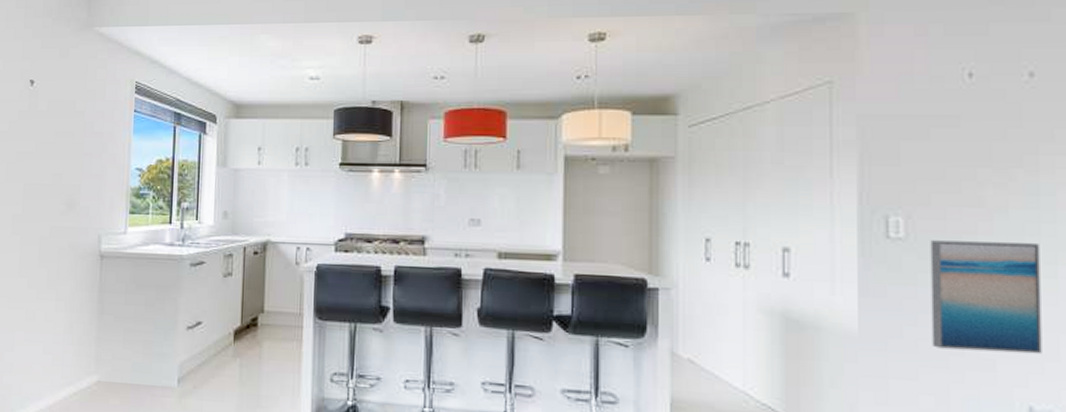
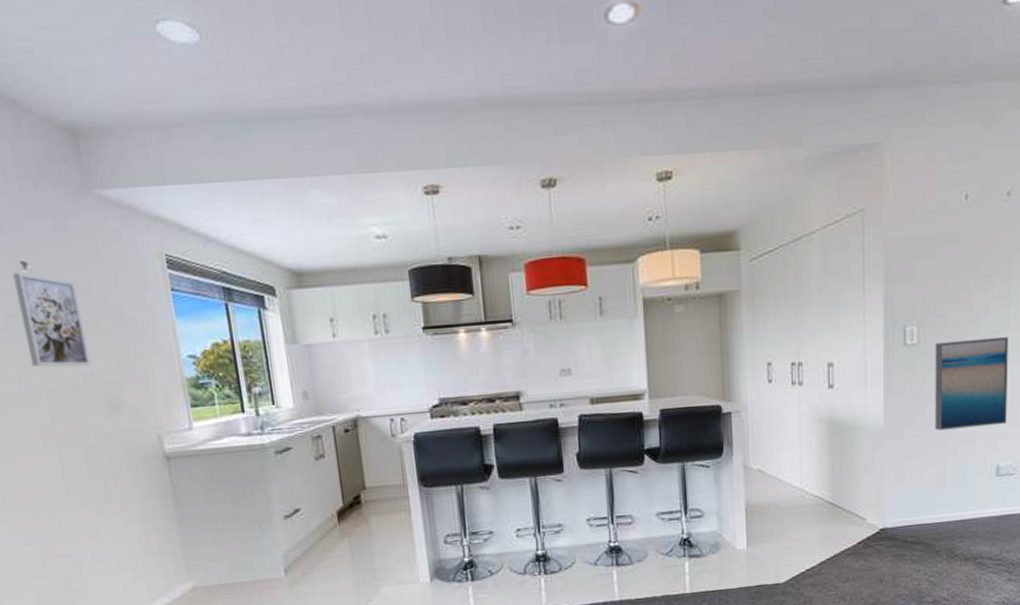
wall art: none [19,89,64,168] -> present [12,273,91,367]

